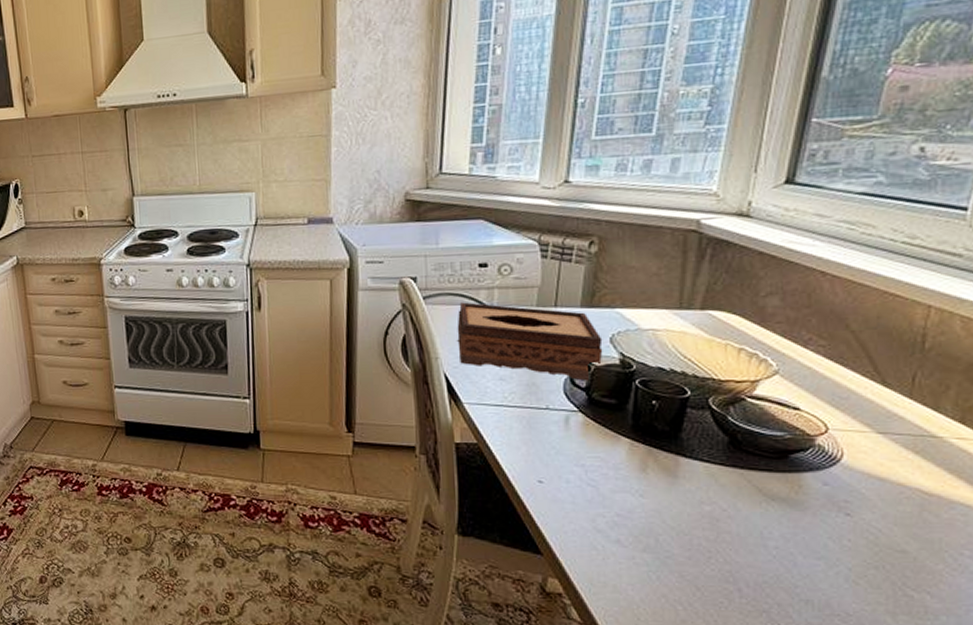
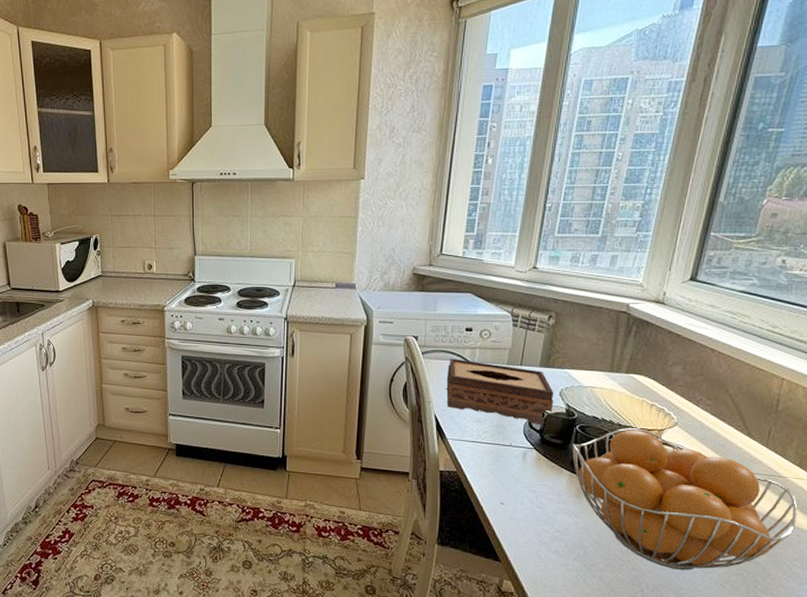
fruit basket: none [631,380,962,563] -> present [572,428,798,571]

